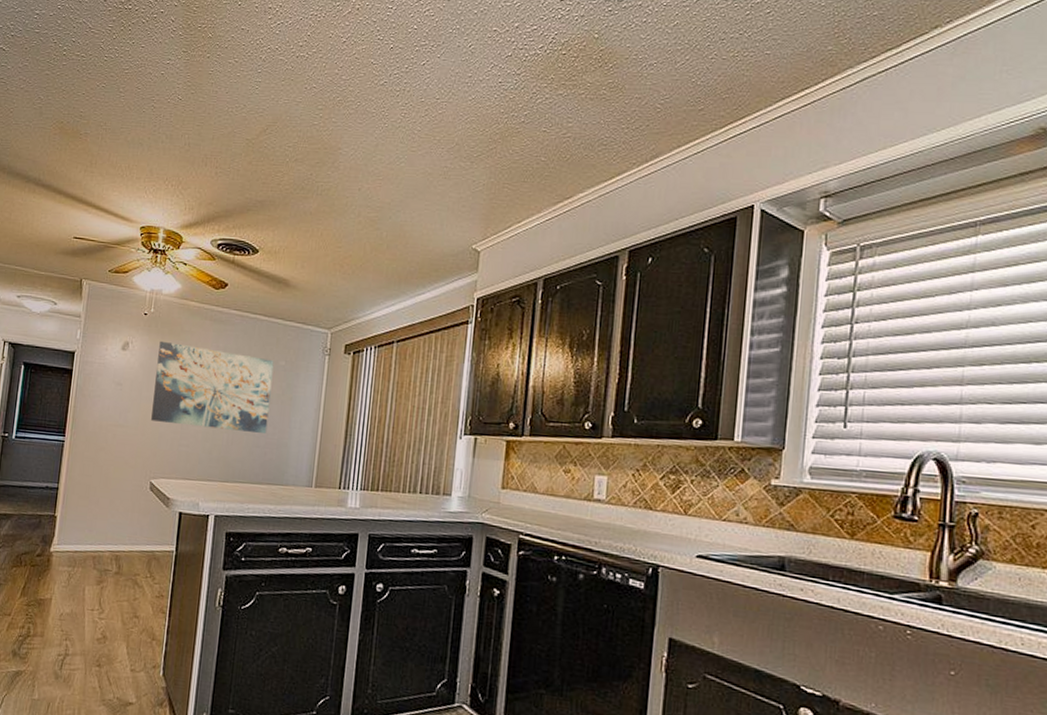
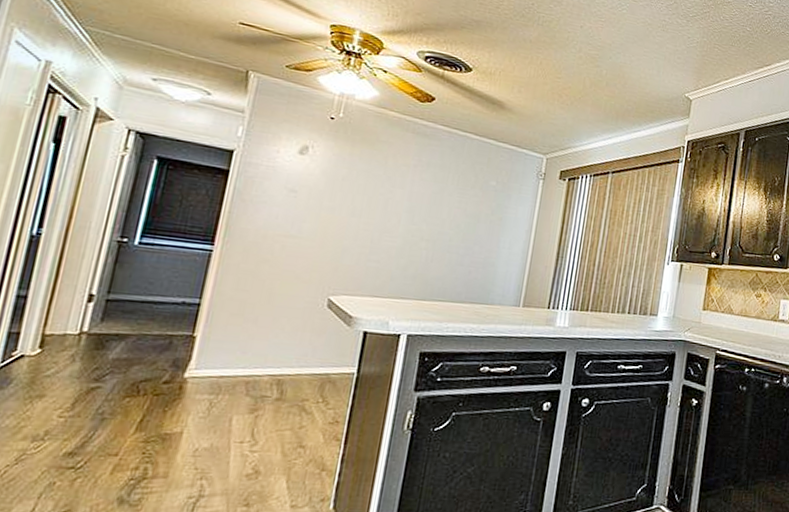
wall art: present [151,340,274,435] -> none [333,148,484,253]

